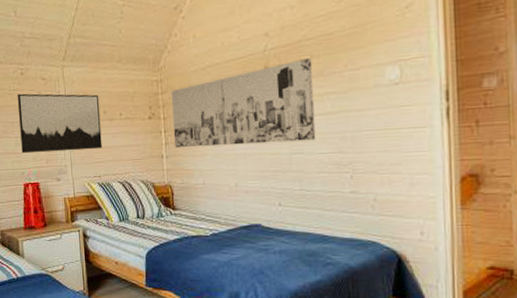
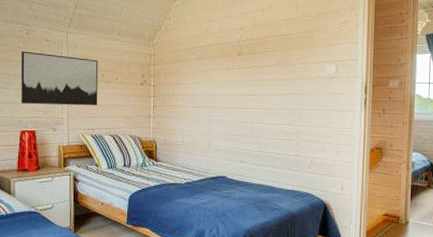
wall art: present [171,59,316,149] -> none [161,51,274,114]

